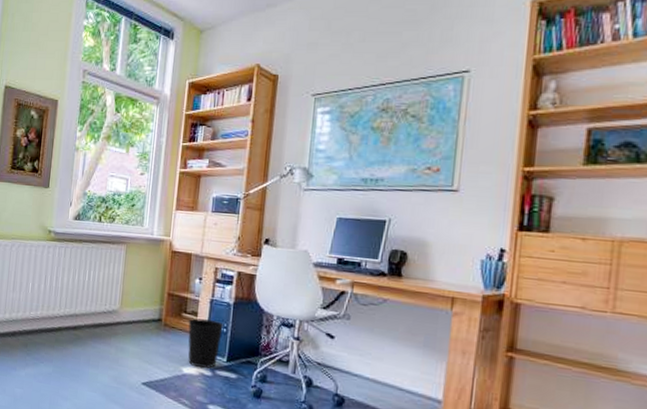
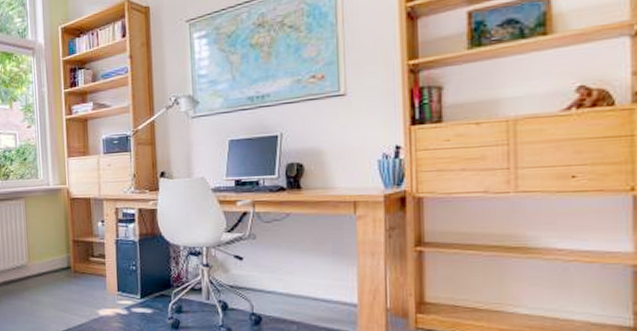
wastebasket: present [188,318,223,368] -> none [97,260,132,308]

